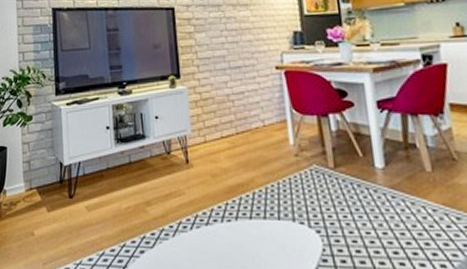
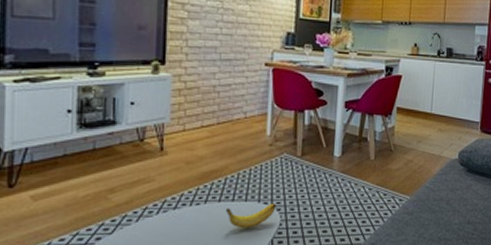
banana: none [259,223,315,252] -> present [226,202,277,229]

